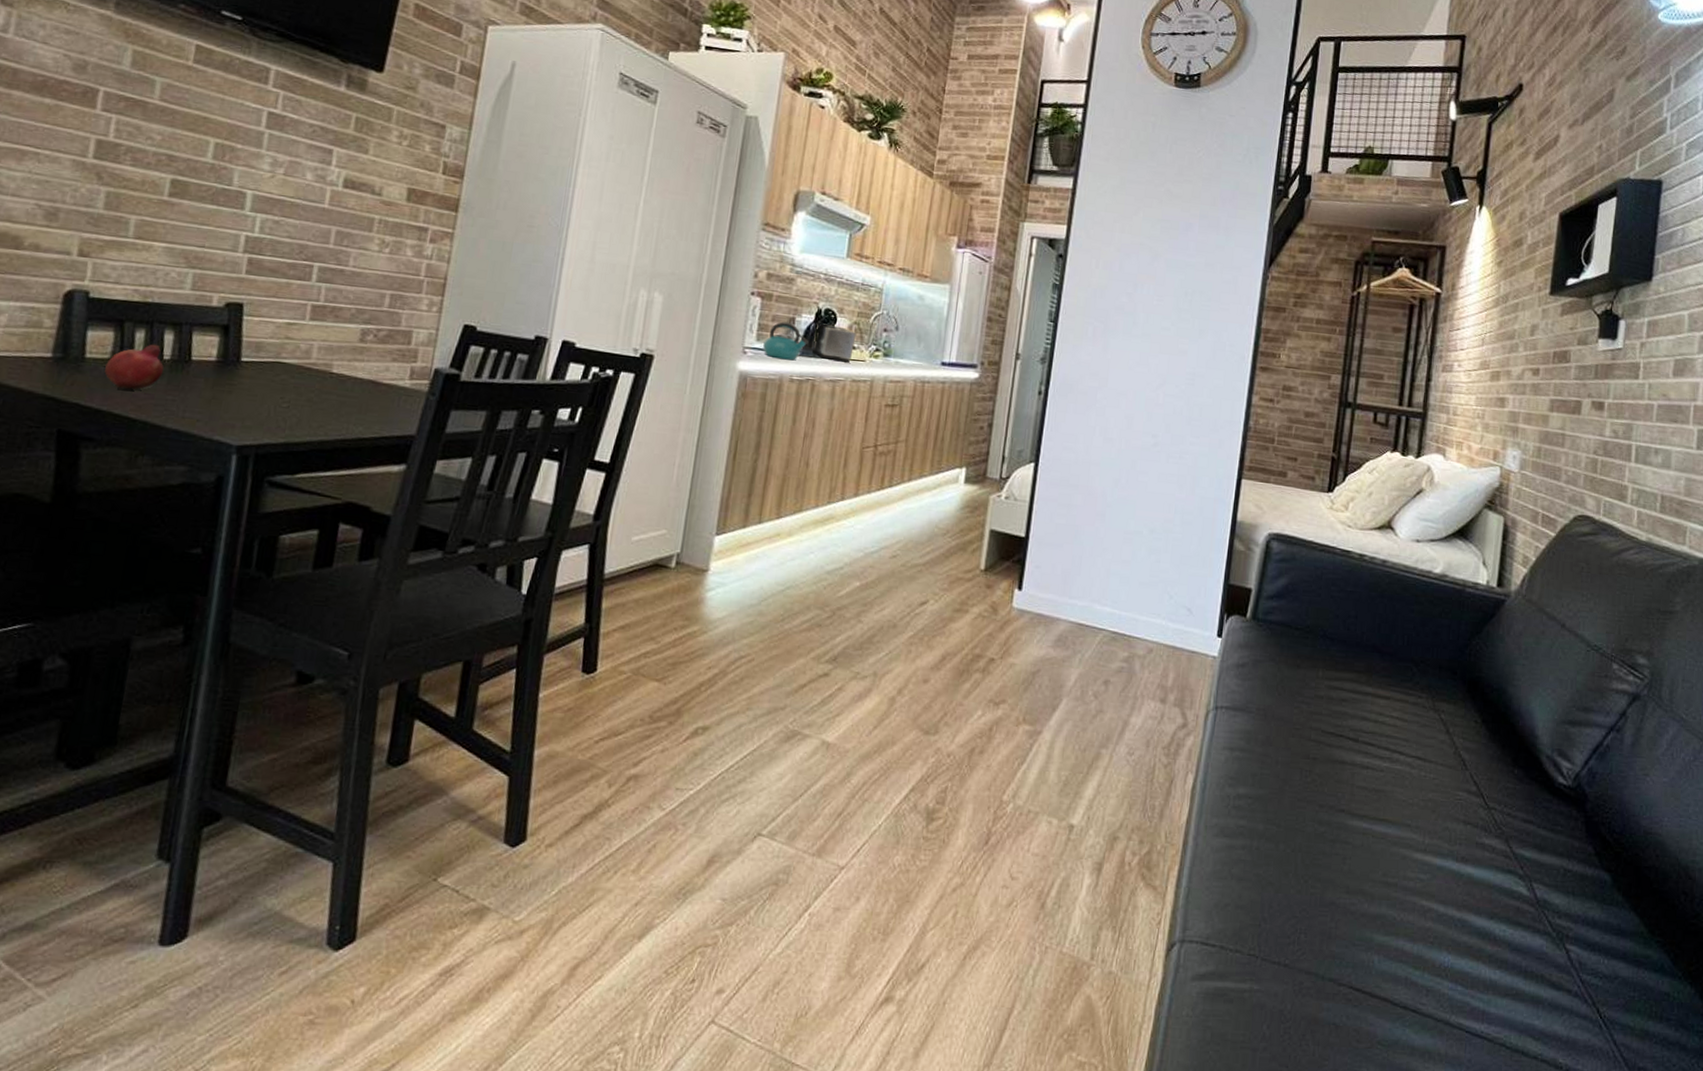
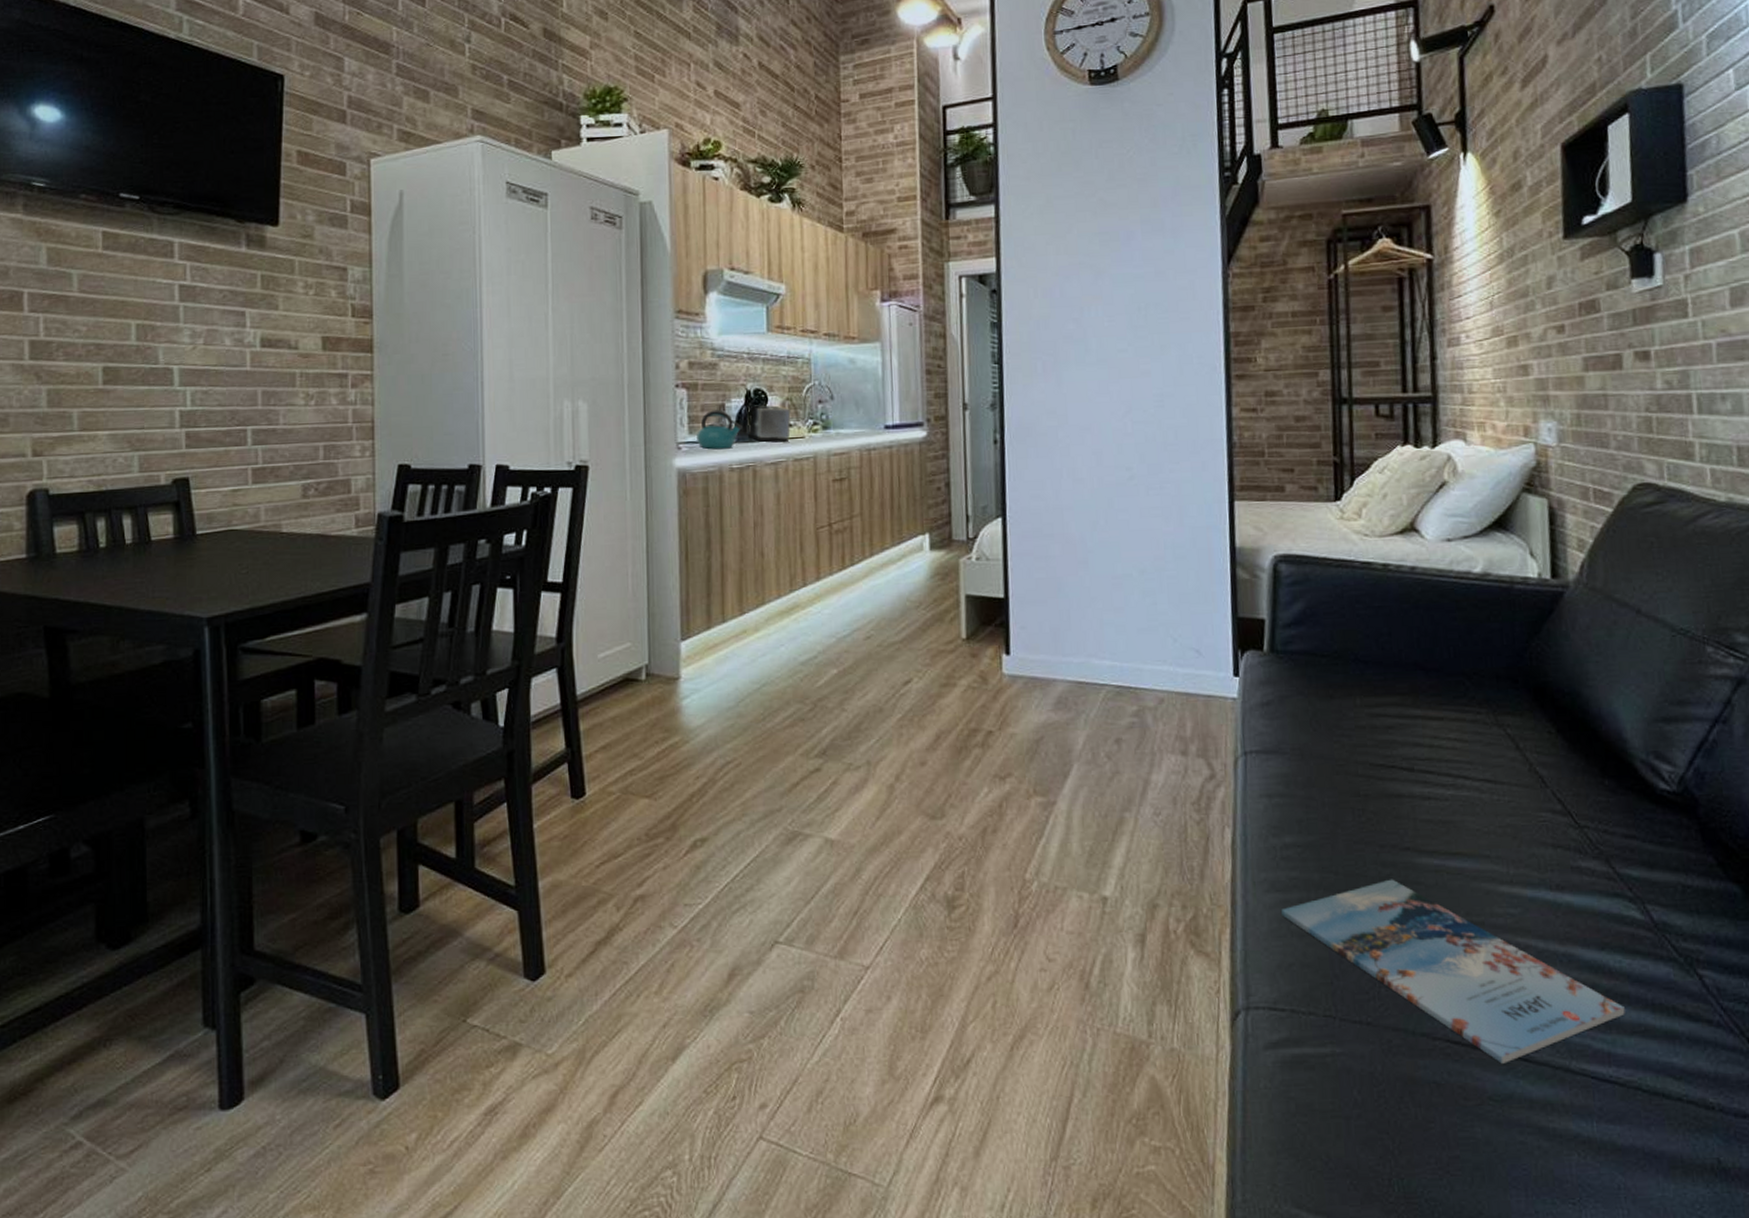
fruit: present [105,344,164,390] -> none [76,530,128,579]
magazine: none [1226,836,1502,1013] -> present [1281,879,1625,1064]

